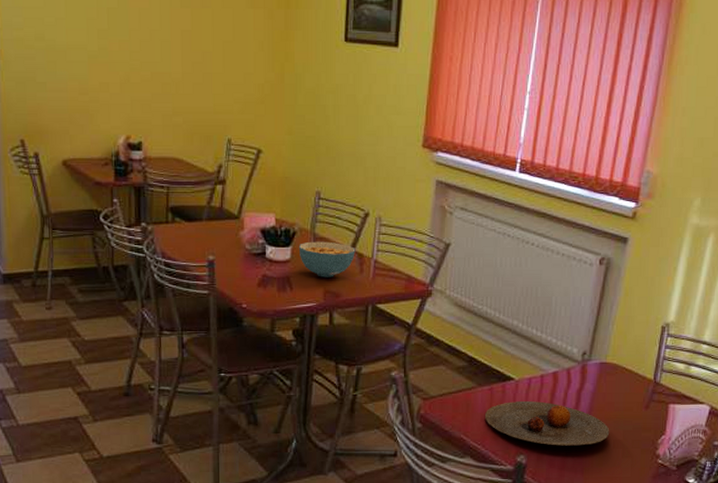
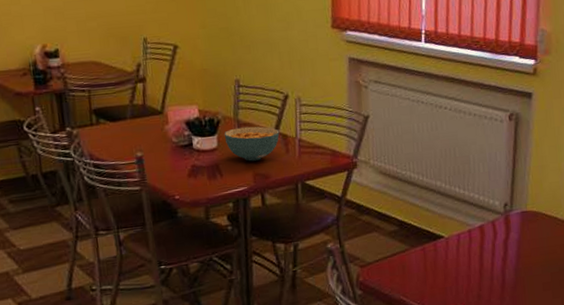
plate: present [484,400,610,446] -> none [420,255,539,296]

